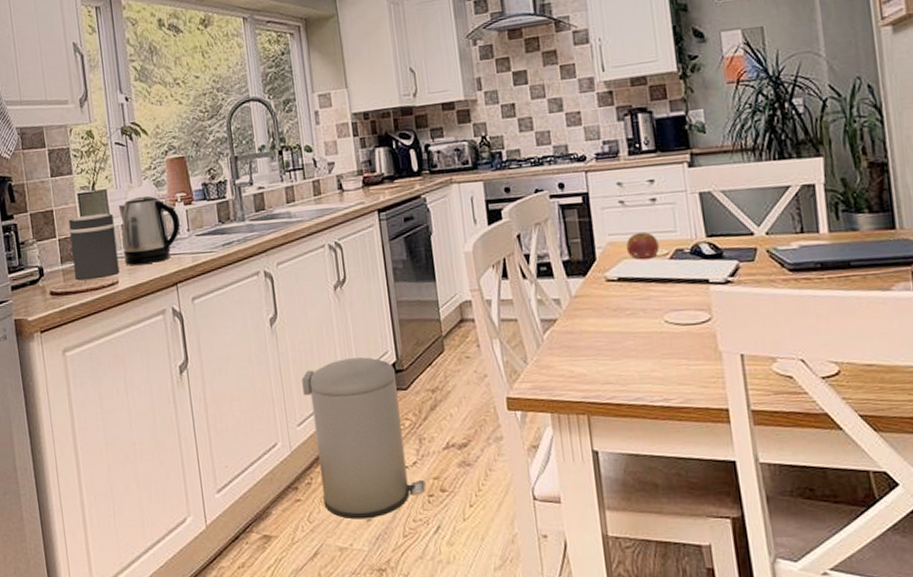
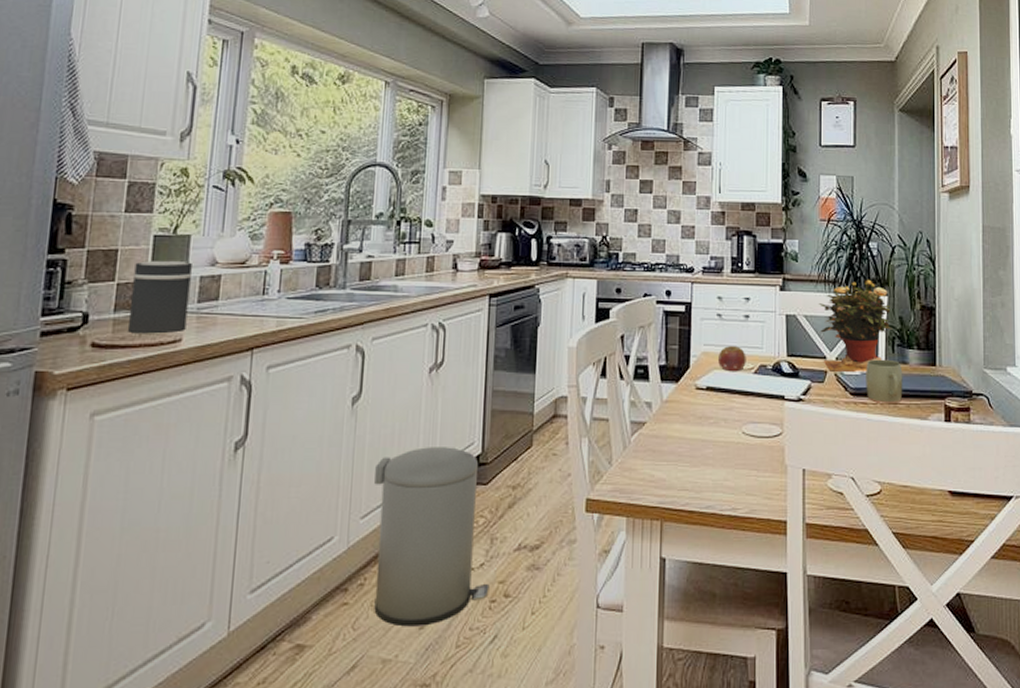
kettle: present [118,195,180,265] -> none [195,247,271,324]
flower arrangement: none [738,141,833,248] -> present [819,279,892,372]
mug: none [804,228,856,277] -> present [866,359,903,403]

